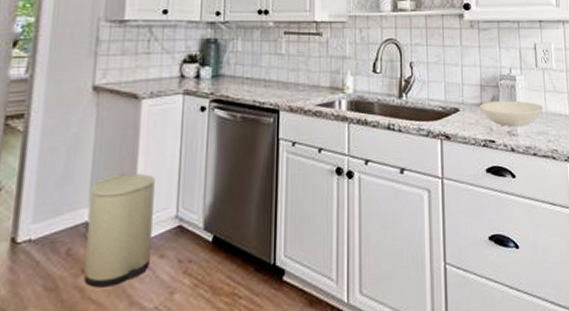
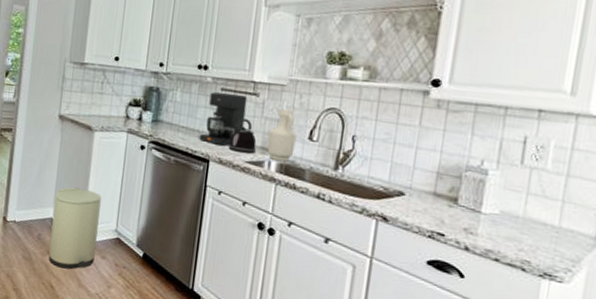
coffee maker: none [266,36,311,92] -> present [199,92,248,146]
kettle: none [297,60,325,96] -> present [228,118,257,154]
ceramic jug: none [335,46,362,98] -> present [267,109,297,162]
bowl: present [479,101,544,128] -> none [430,192,522,227]

